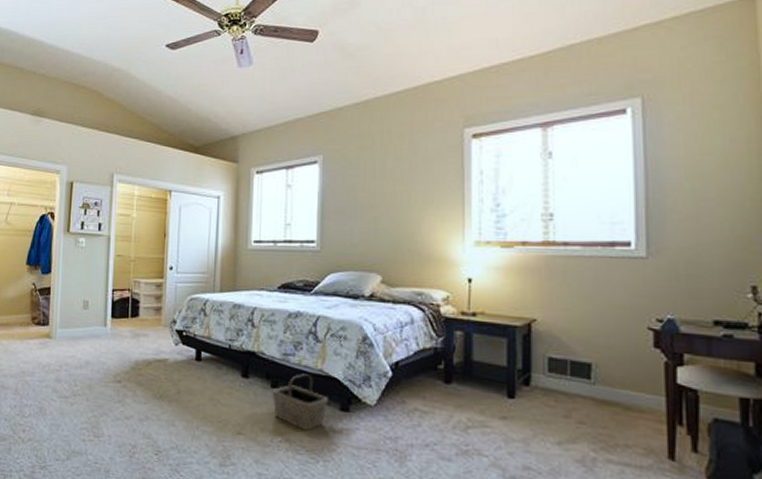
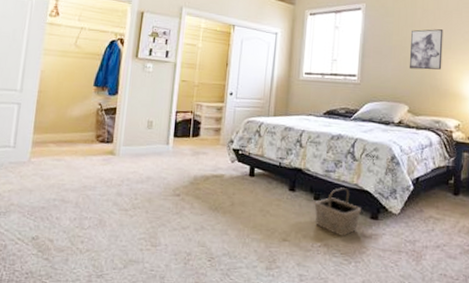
wall art: none [380,180,423,231] -> present [409,29,444,70]

